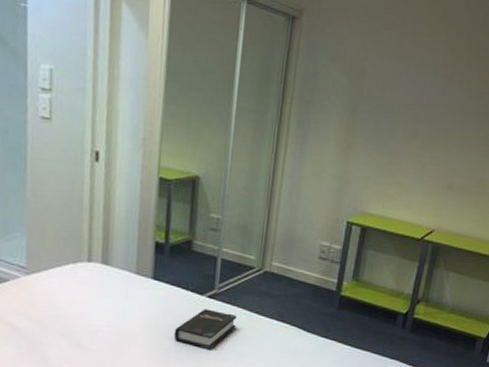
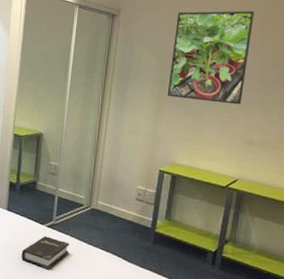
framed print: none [358,19,463,142] -> present [167,10,254,105]

